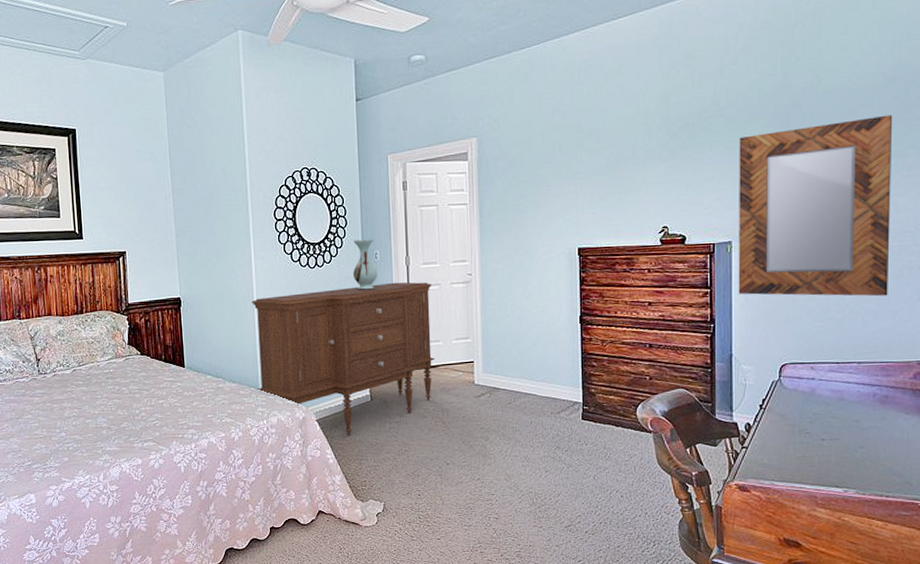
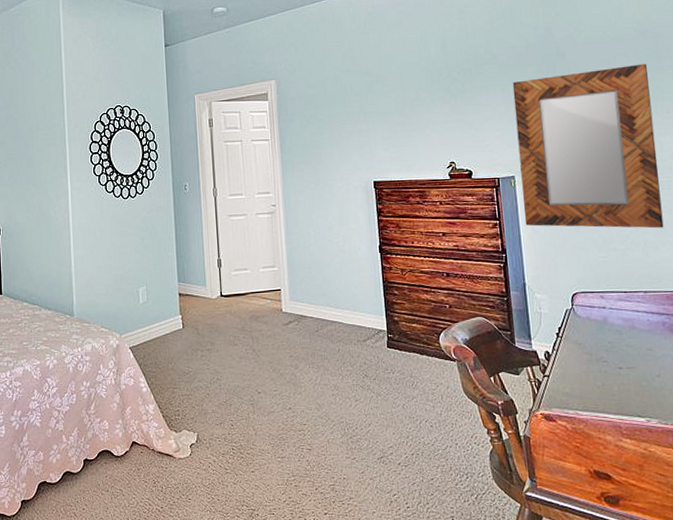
sideboard: present [252,282,435,436] -> none [68,212,244,364]
decorative vase: present [352,239,377,291] -> none [163,172,187,221]

